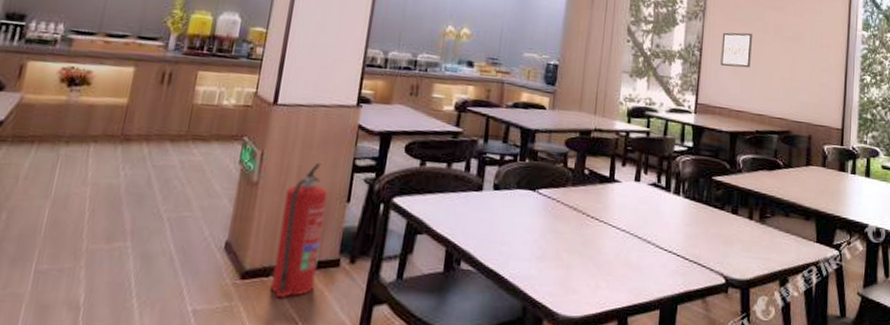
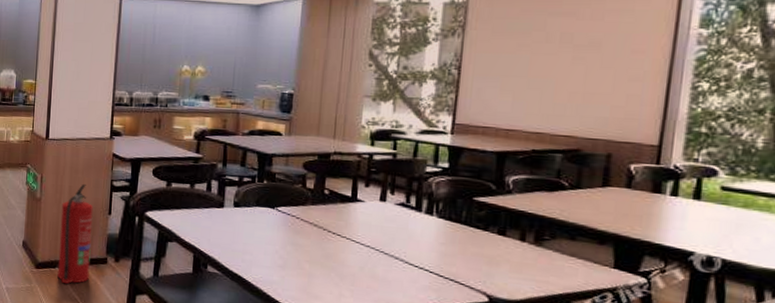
wall art: present [720,32,752,68] -> none [485,44,529,84]

